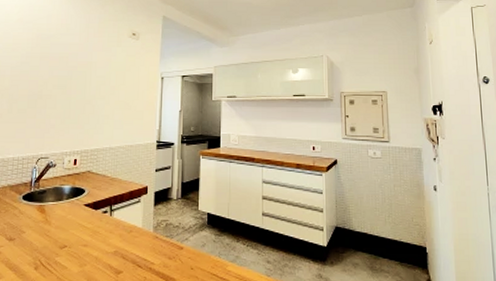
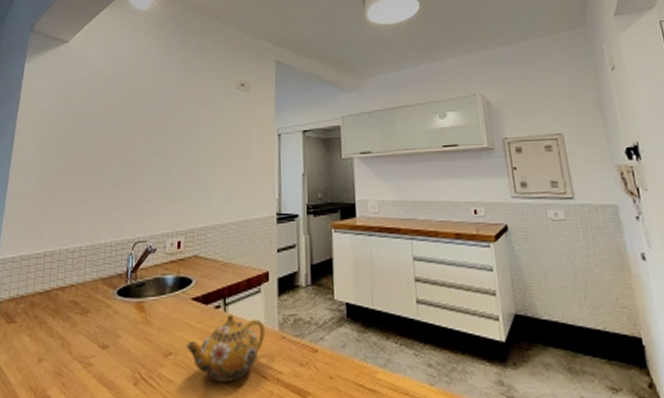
teapot: none [78,218,143,269] -> present [185,314,265,382]

